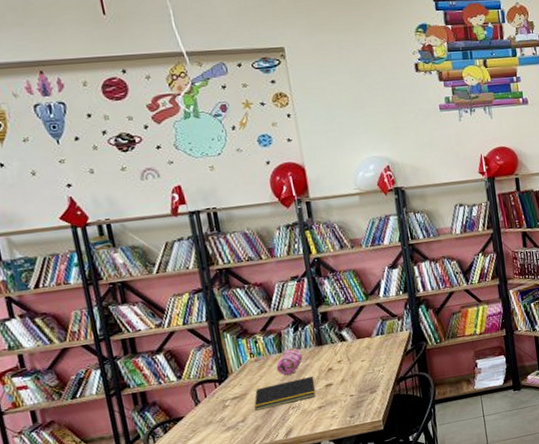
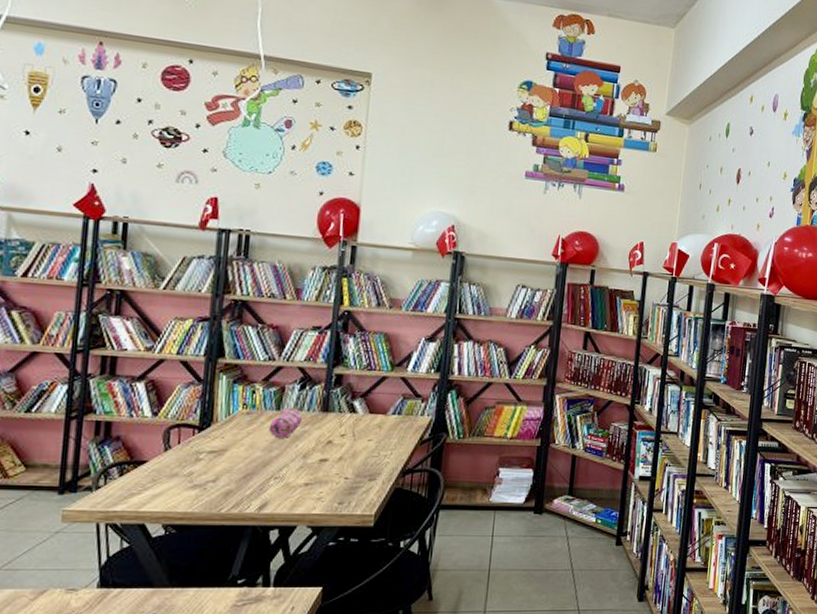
notepad: present [254,375,316,411] -> none [231,445,309,473]

